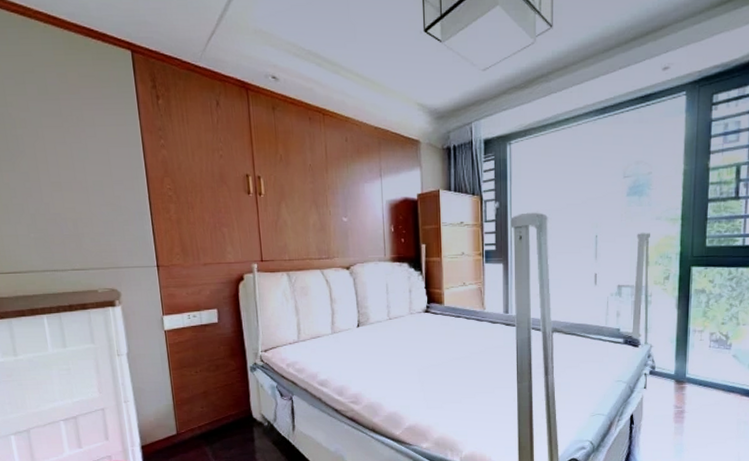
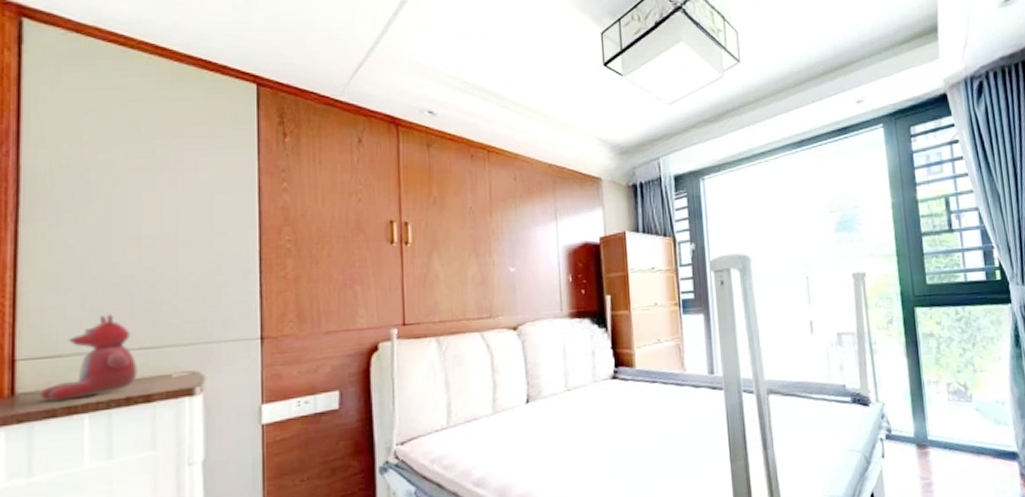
stuffed bear: none [12,242,75,306] -> present [41,314,138,402]

